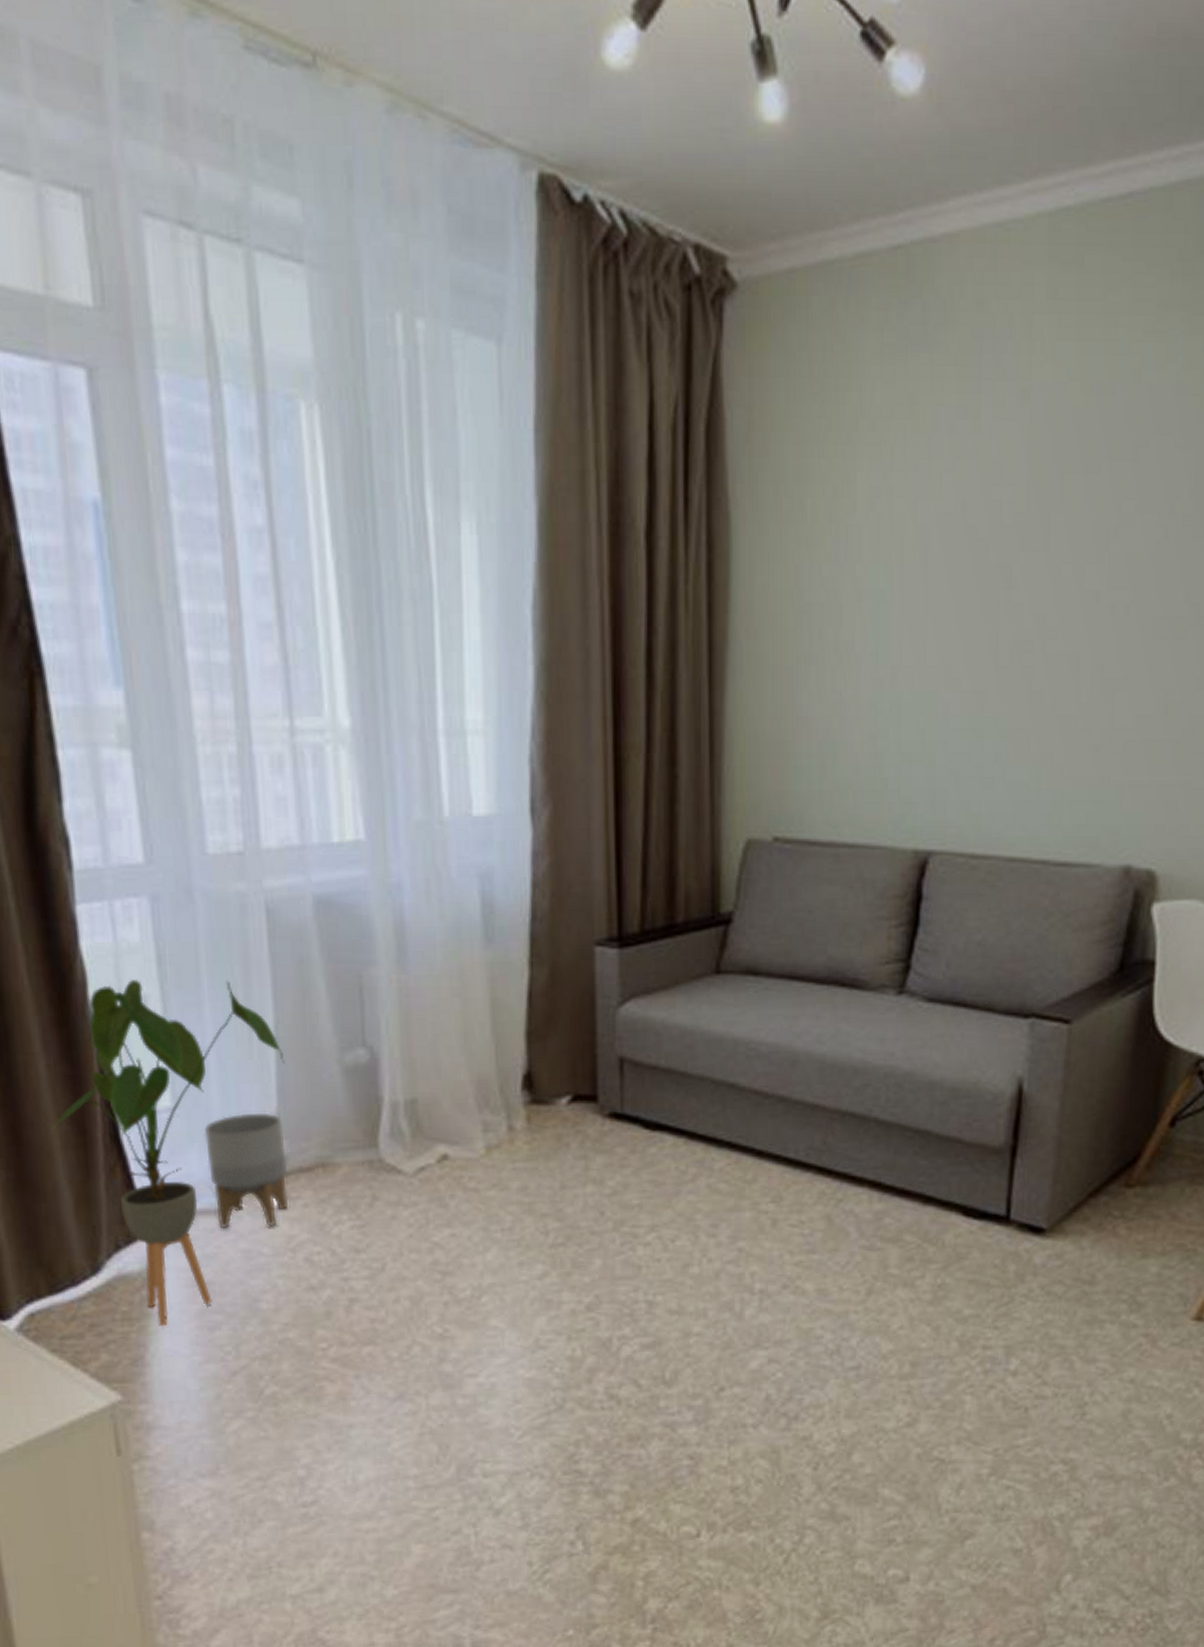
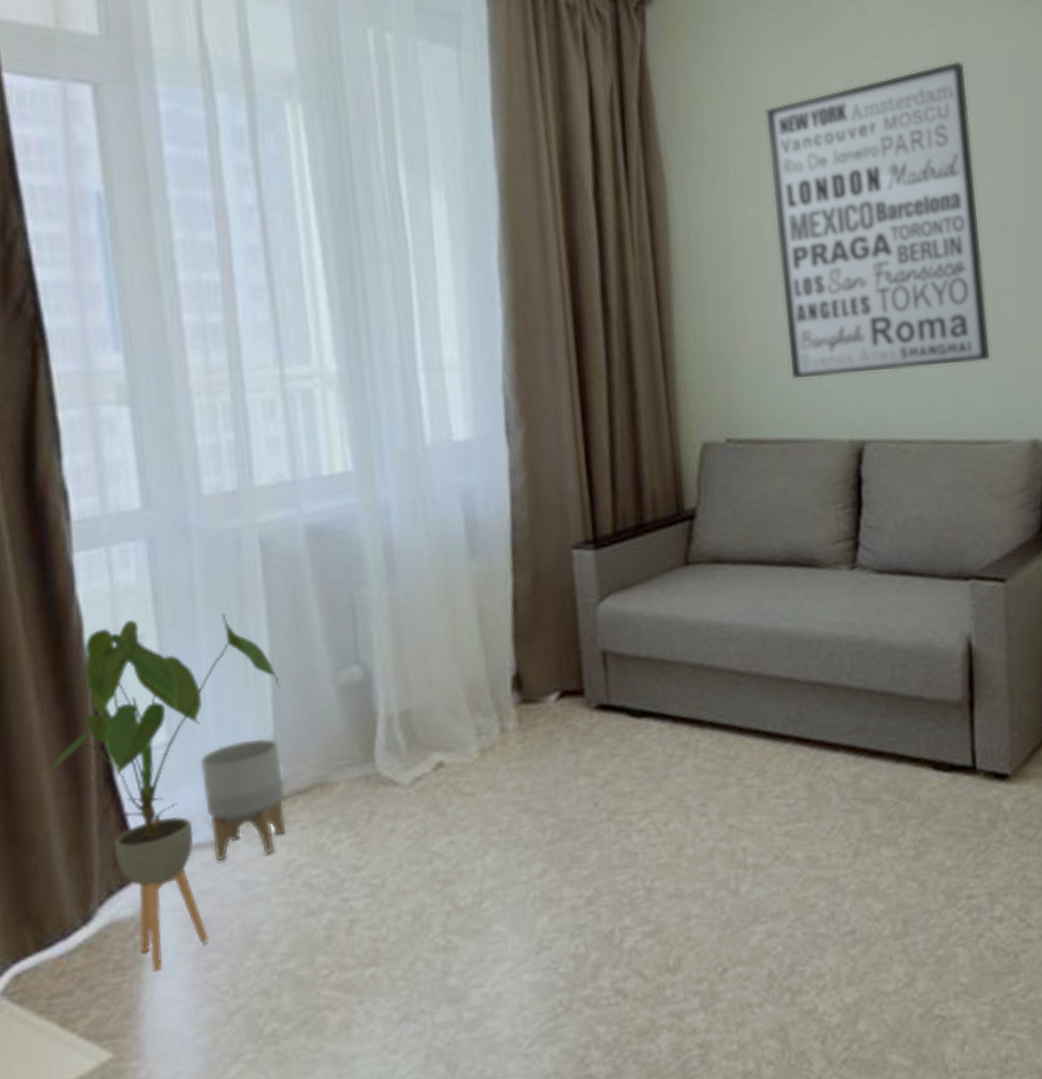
wall art: none [854,389,1107,774] -> present [765,60,990,378]

